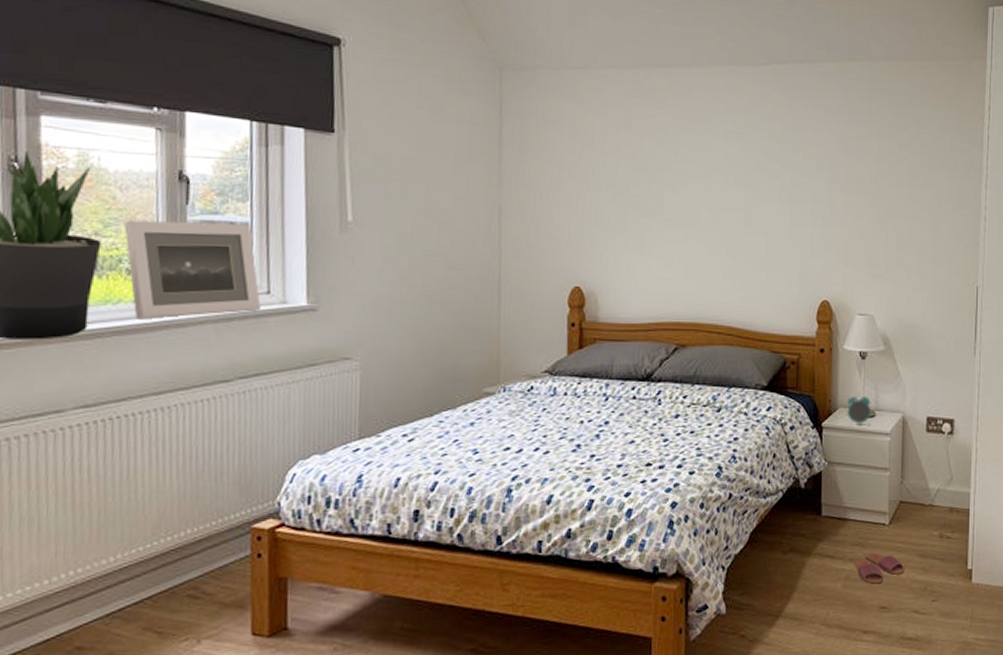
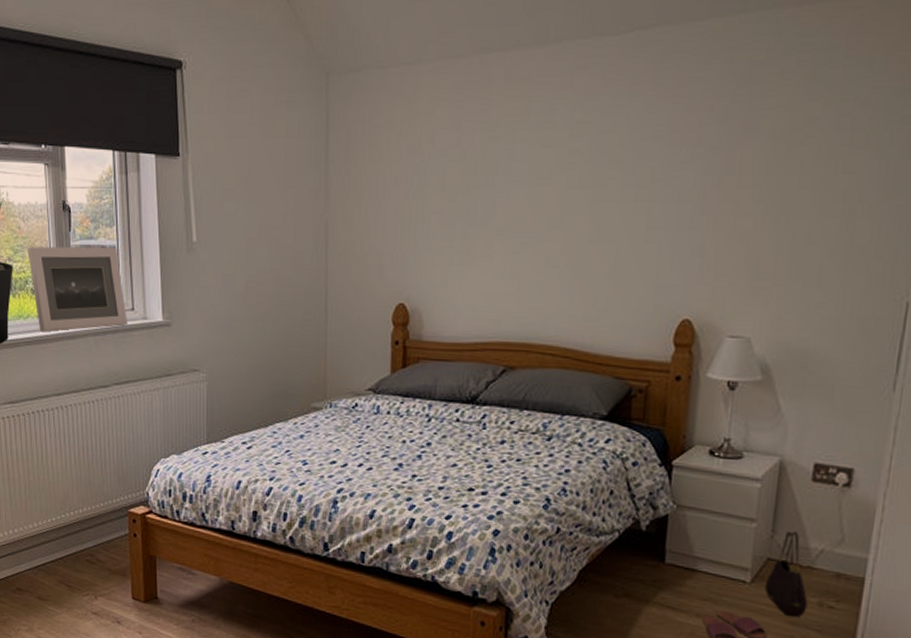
alarm clock: present [847,391,871,427] -> none [706,427,738,469]
handbag: none [899,475,932,550] -> present [764,531,808,617]

